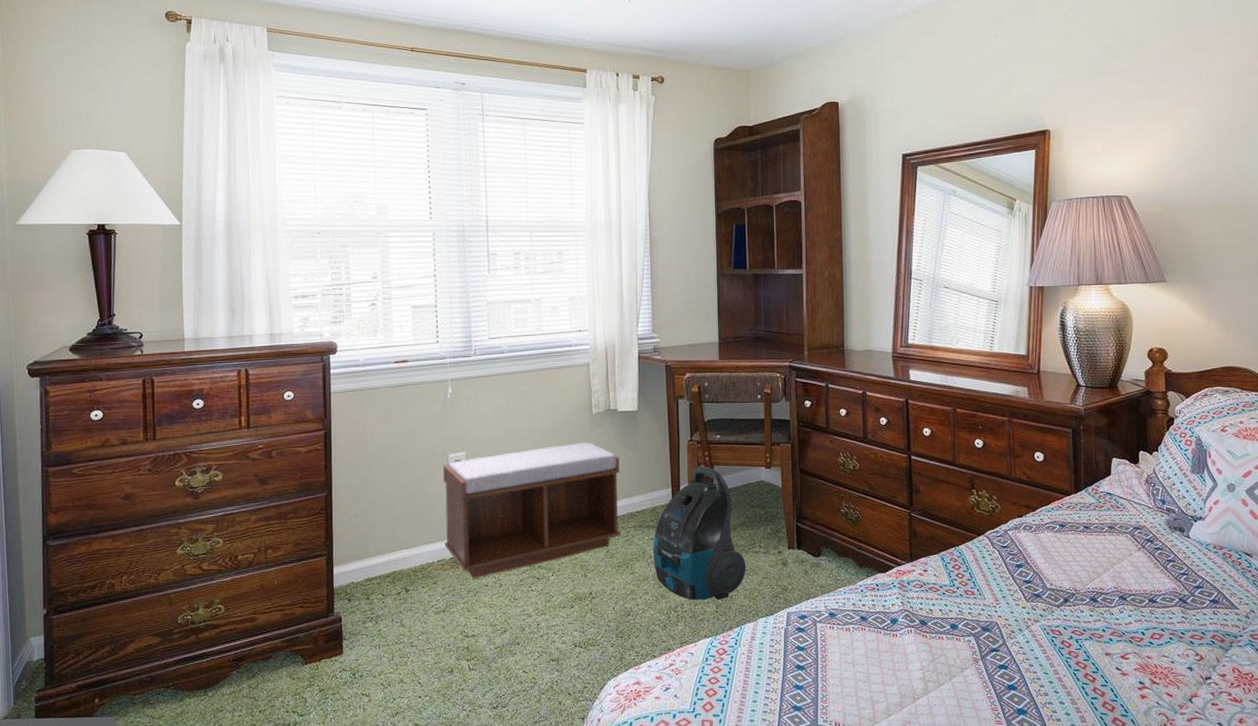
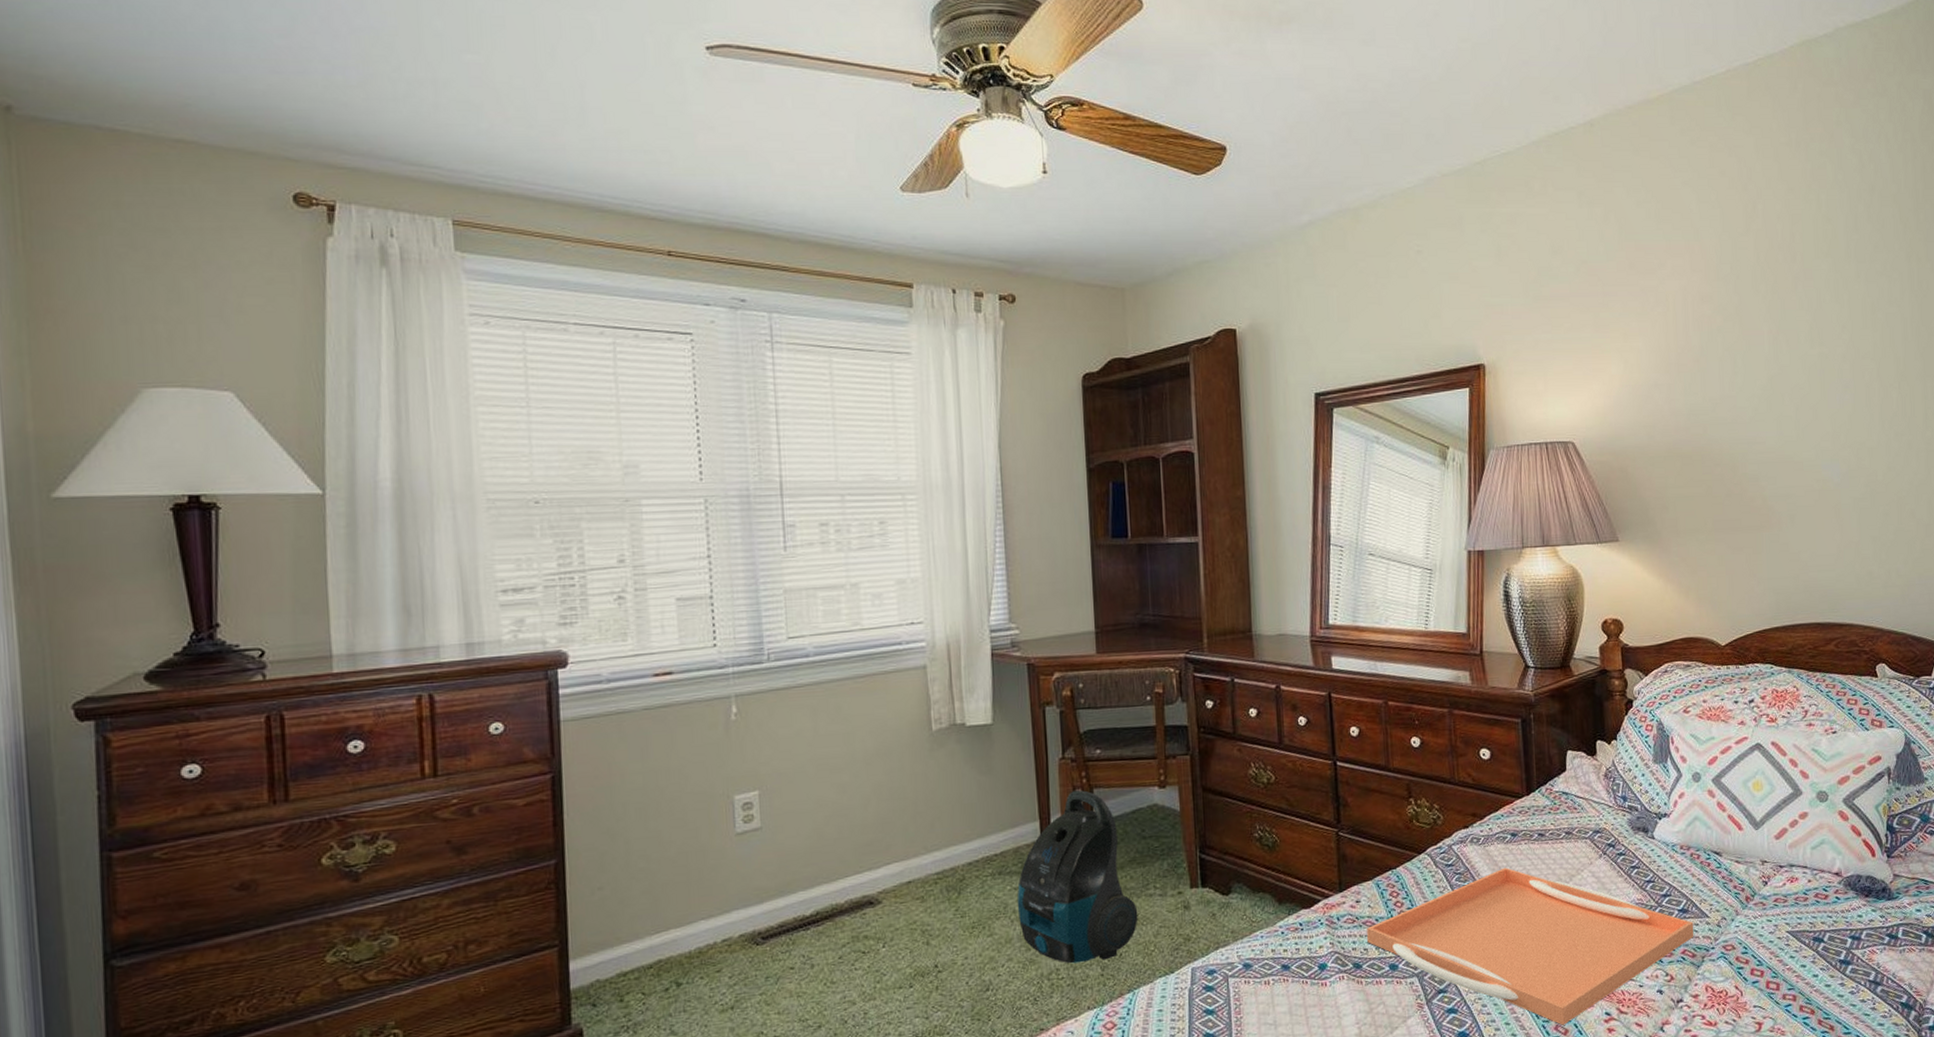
bench: present [443,442,620,579] -> none [727,768,974,960]
serving tray: none [932,552,1224,688] -> present [1367,867,1694,1025]

